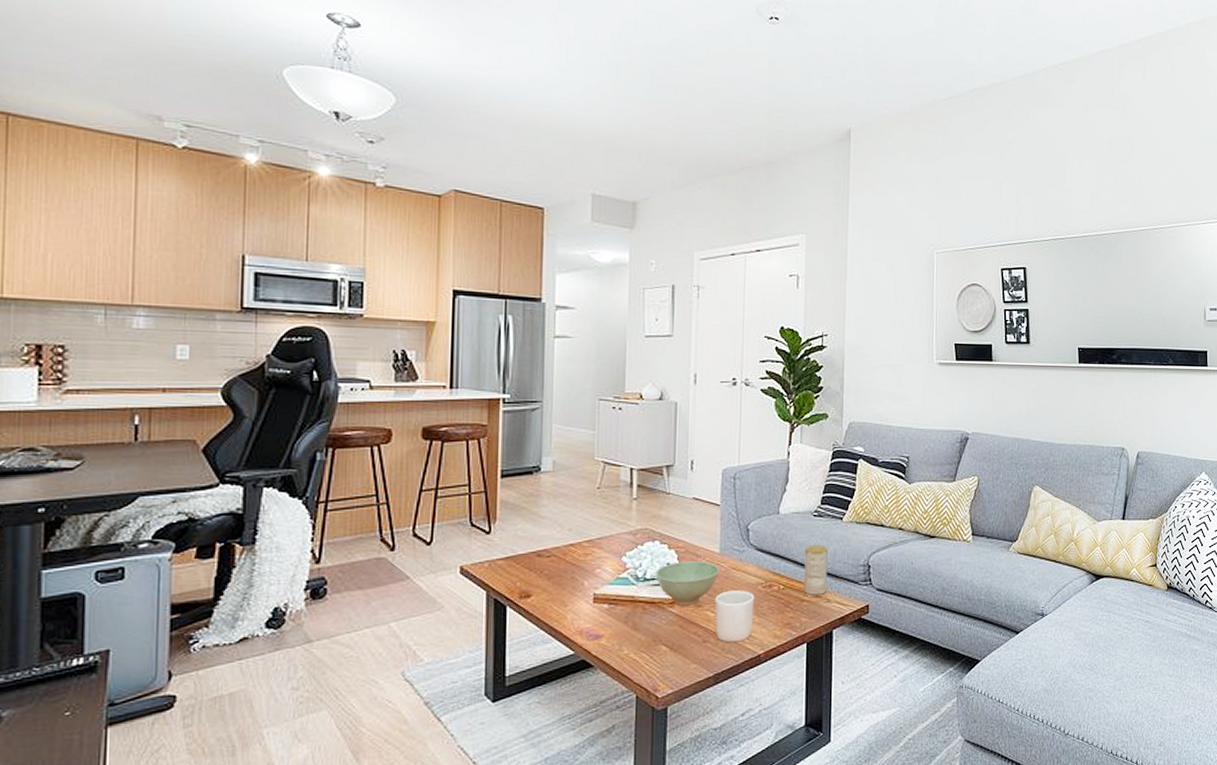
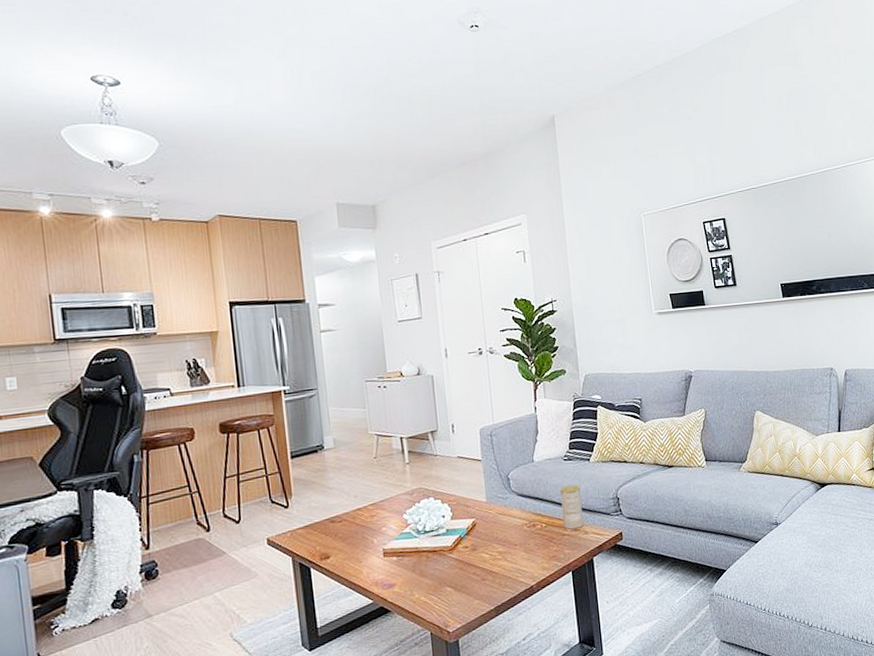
bowl: present [655,561,720,606] -> none [433,510,489,551]
mug: present [714,590,755,643] -> none [487,531,524,579]

